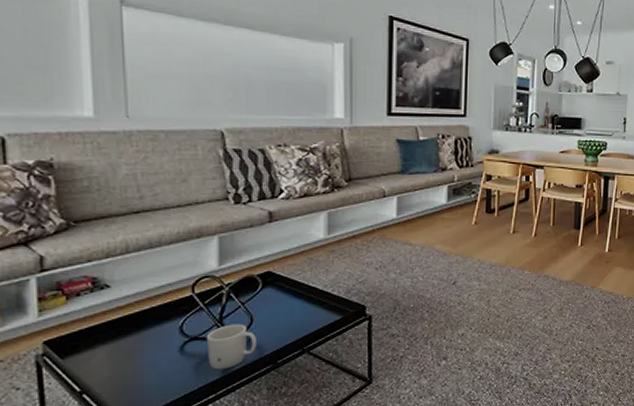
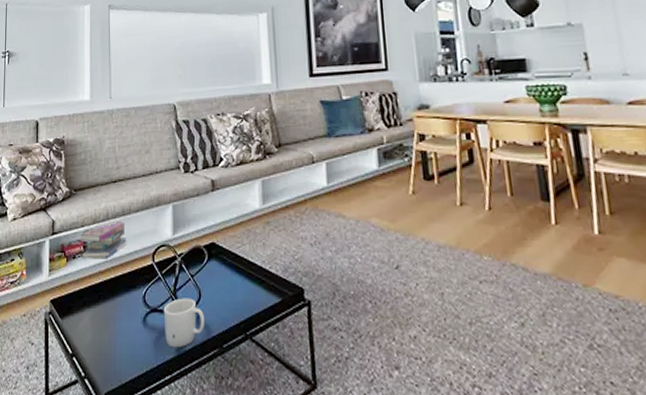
books: none [88,255,157,296] -> present [81,221,127,259]

